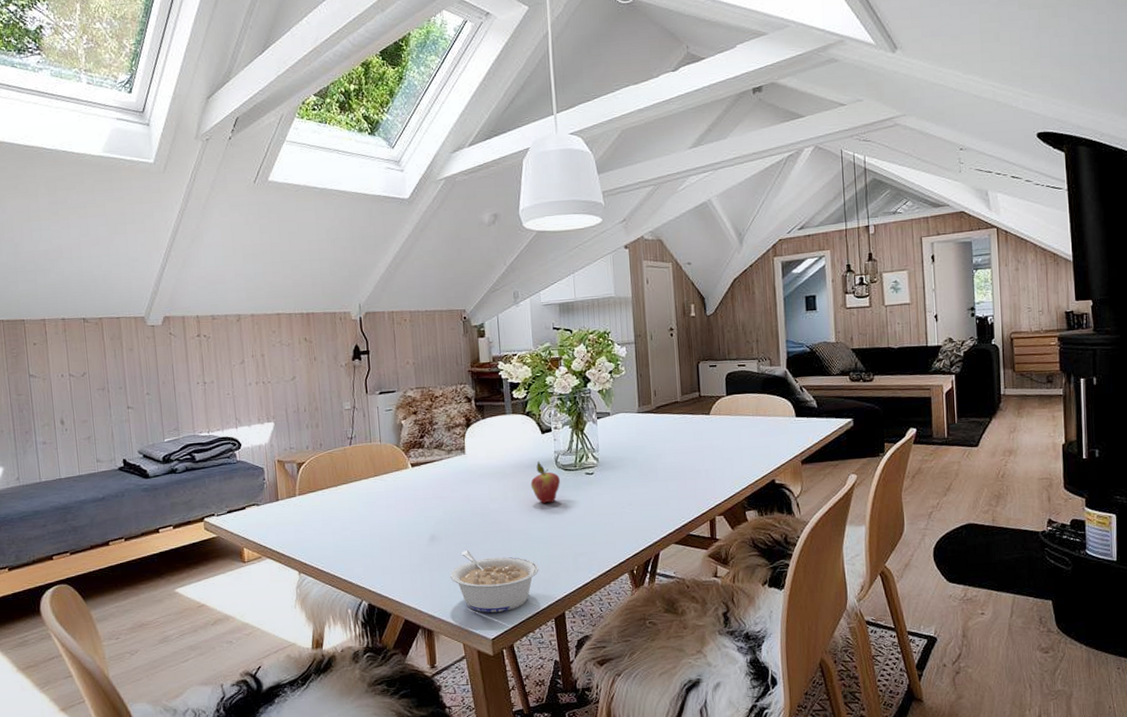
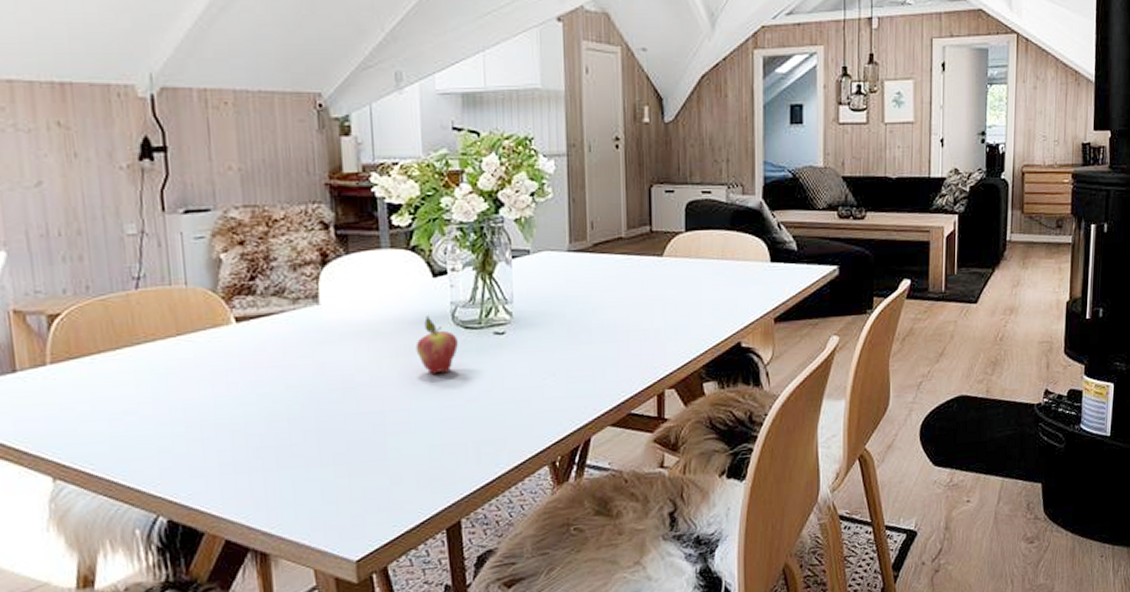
legume: present [450,550,539,613] -> none [295,440,426,526]

